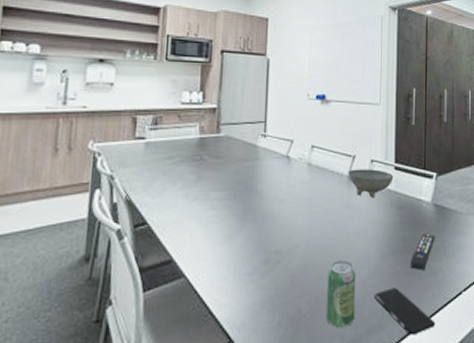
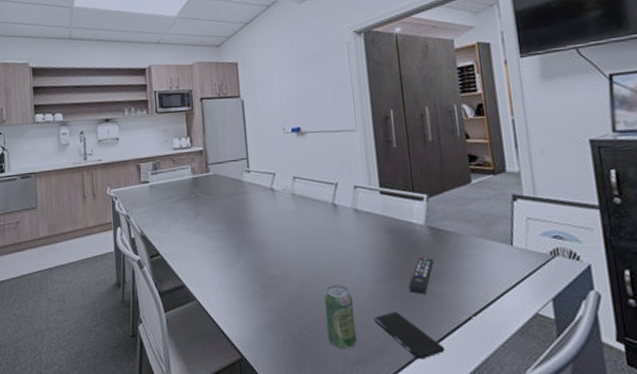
bowl: present [348,169,394,197] -> none [332,195,380,223]

